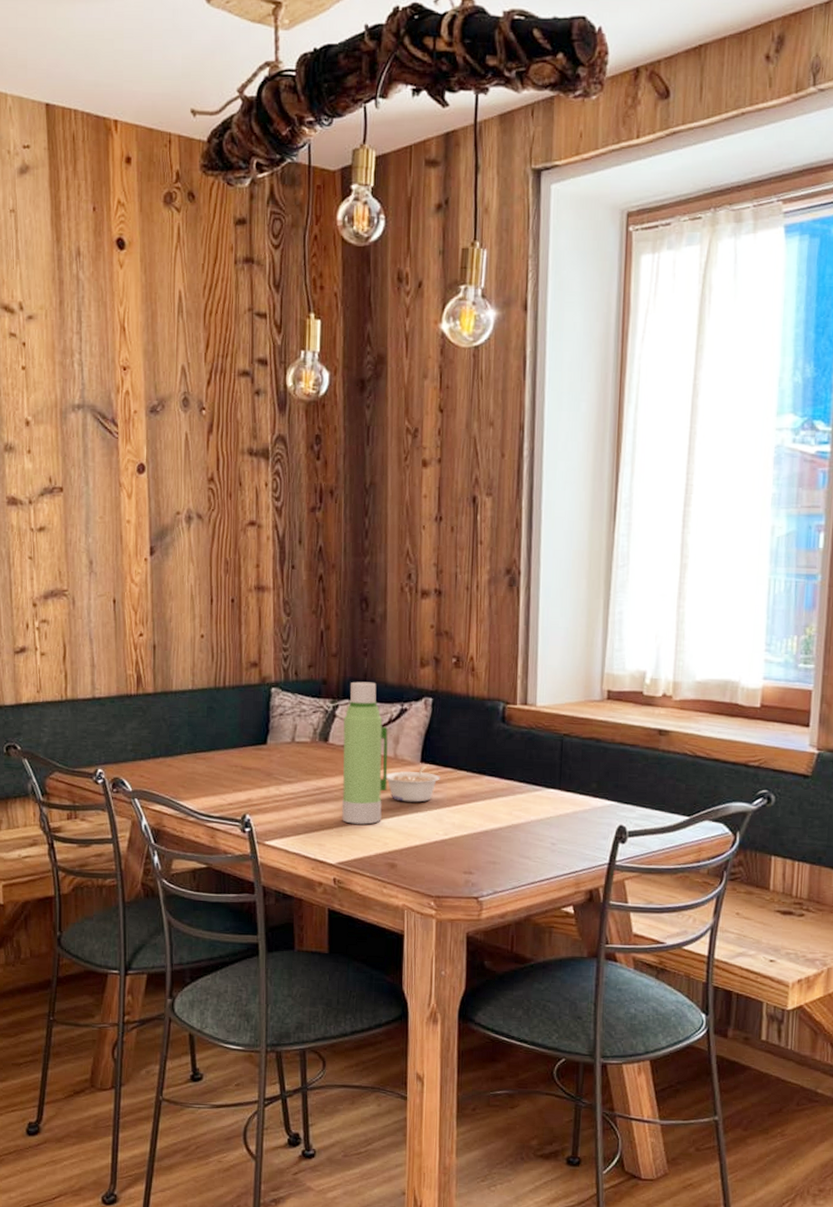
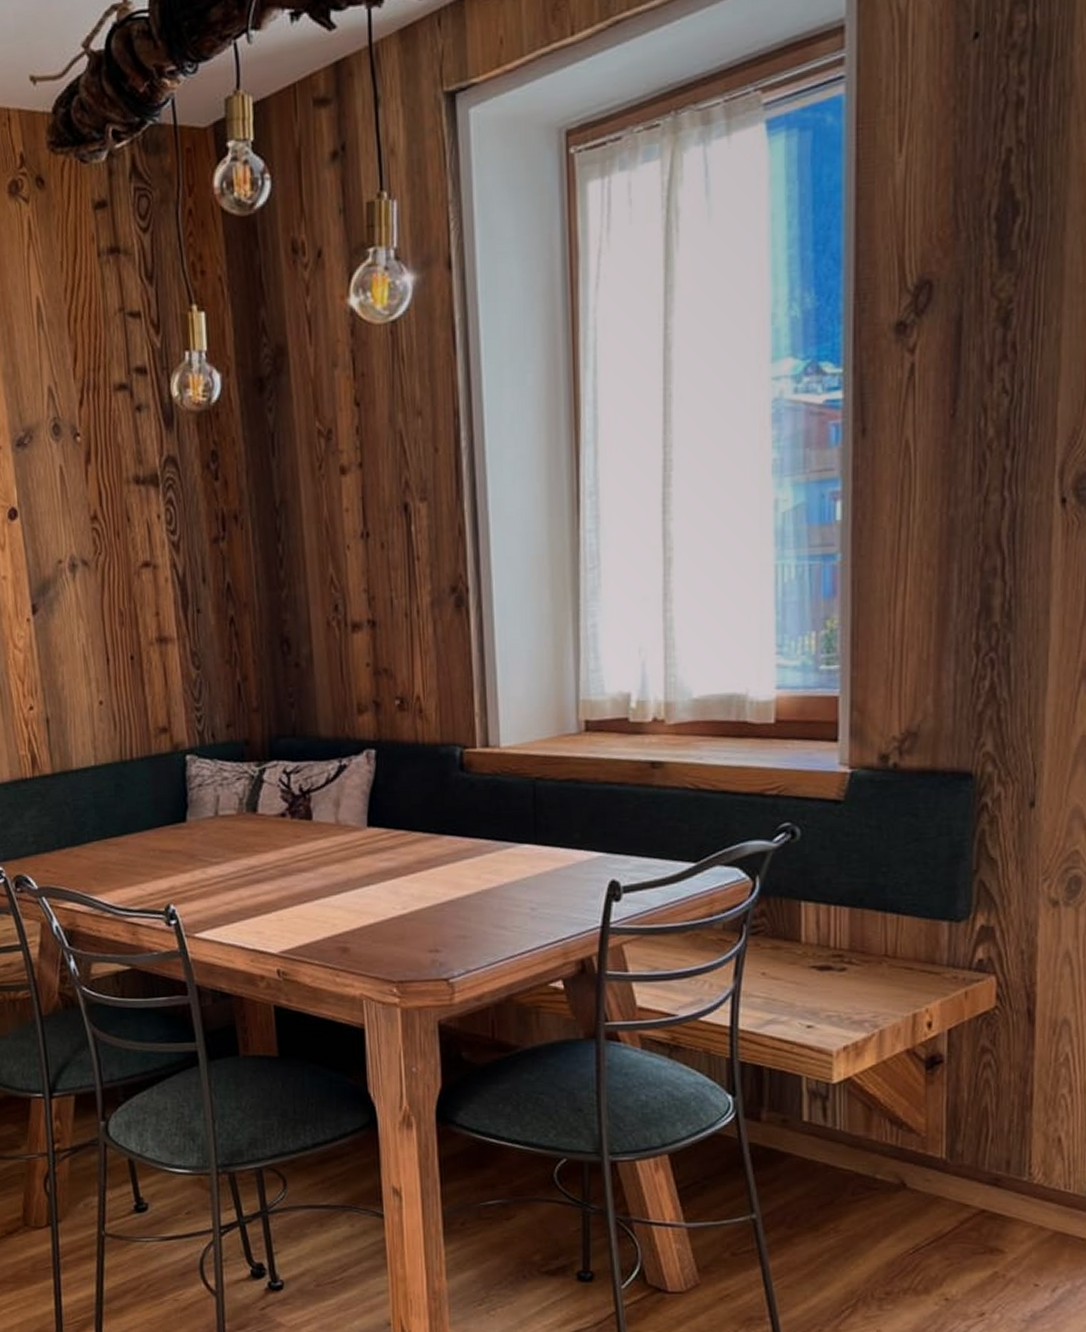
water bottle: present [342,681,388,825] -> none [273,737,331,905]
legume: present [386,765,441,802] -> none [329,830,393,875]

